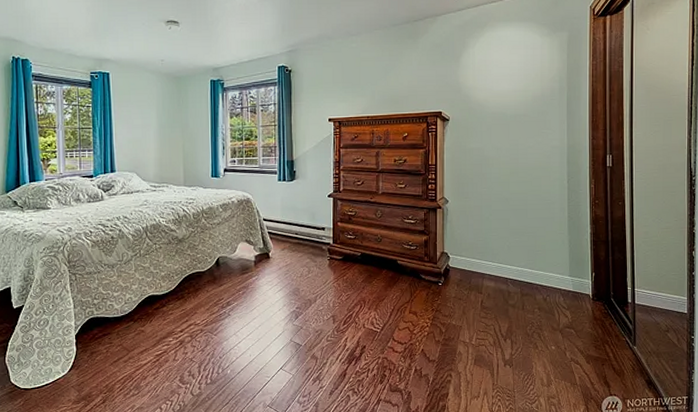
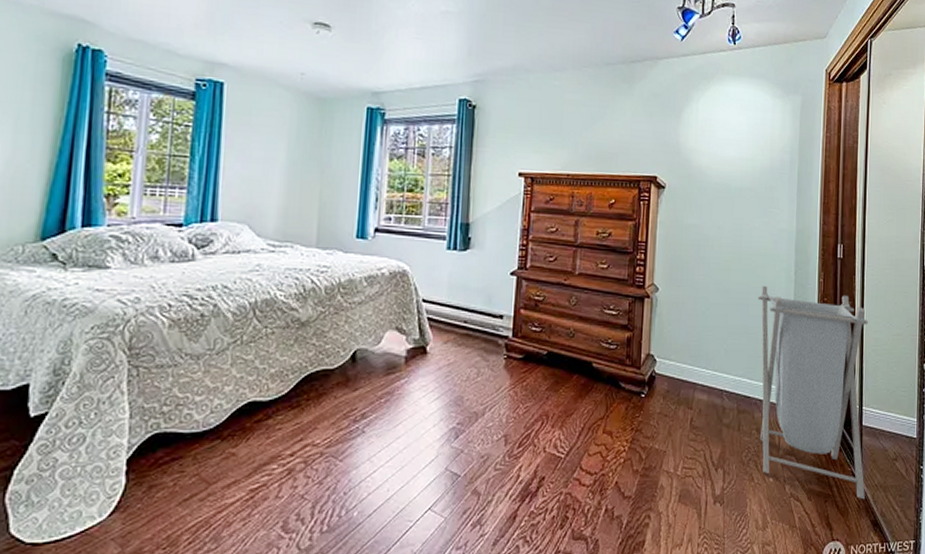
laundry hamper: none [535,193,639,364] -> present [757,285,868,500]

